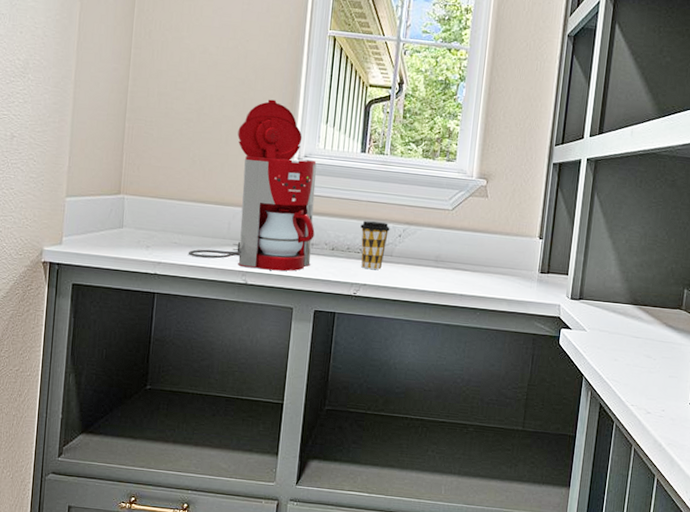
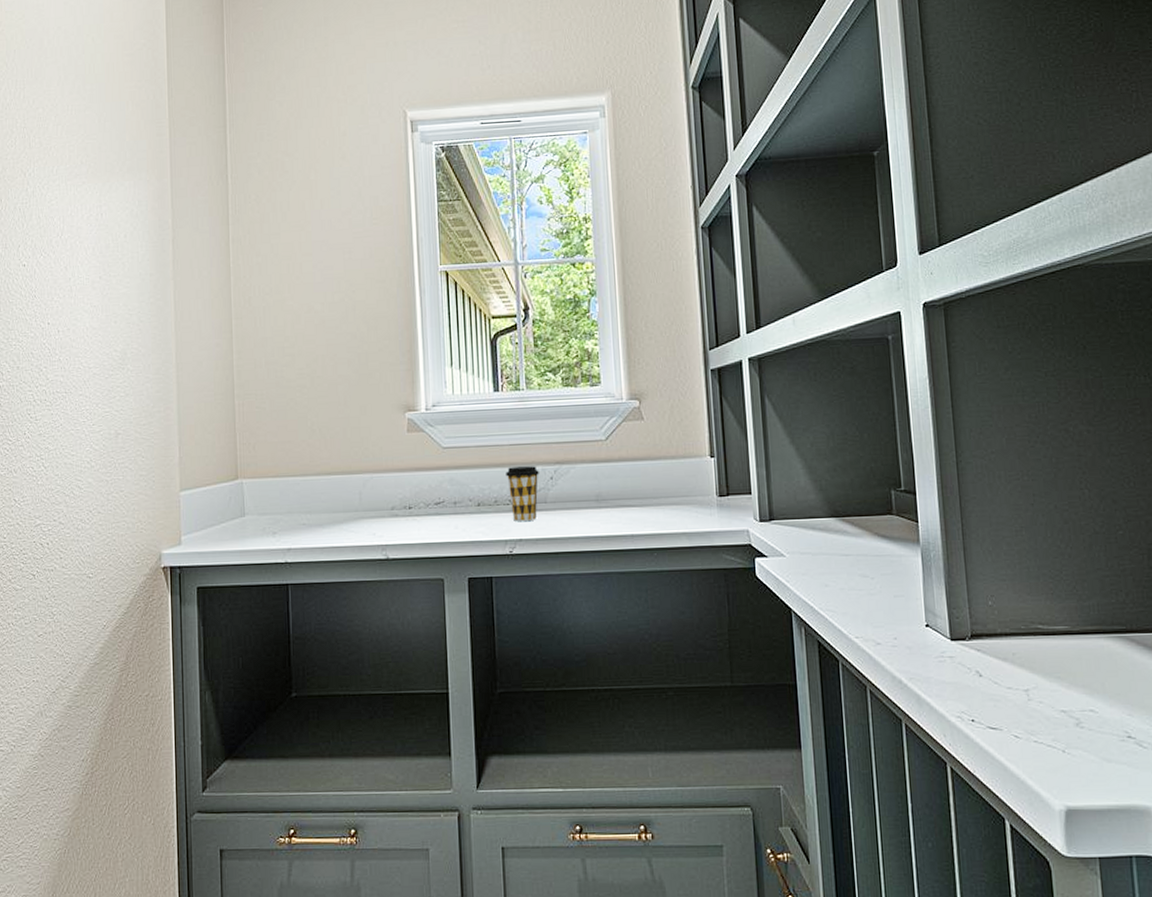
coffee maker: present [188,99,317,271] -> none [319,349,456,541]

